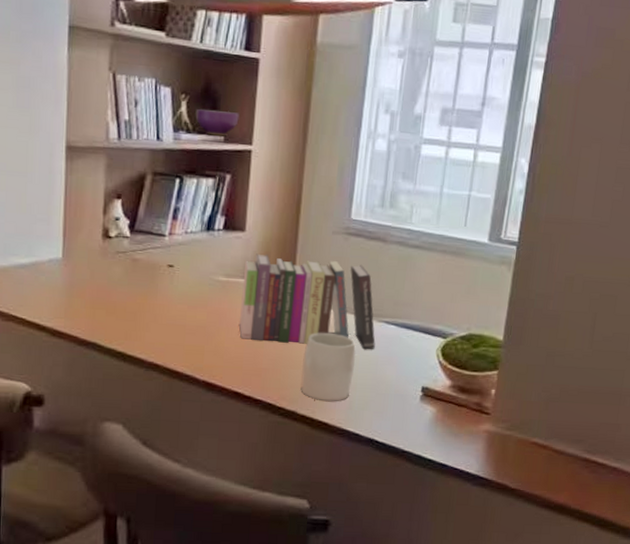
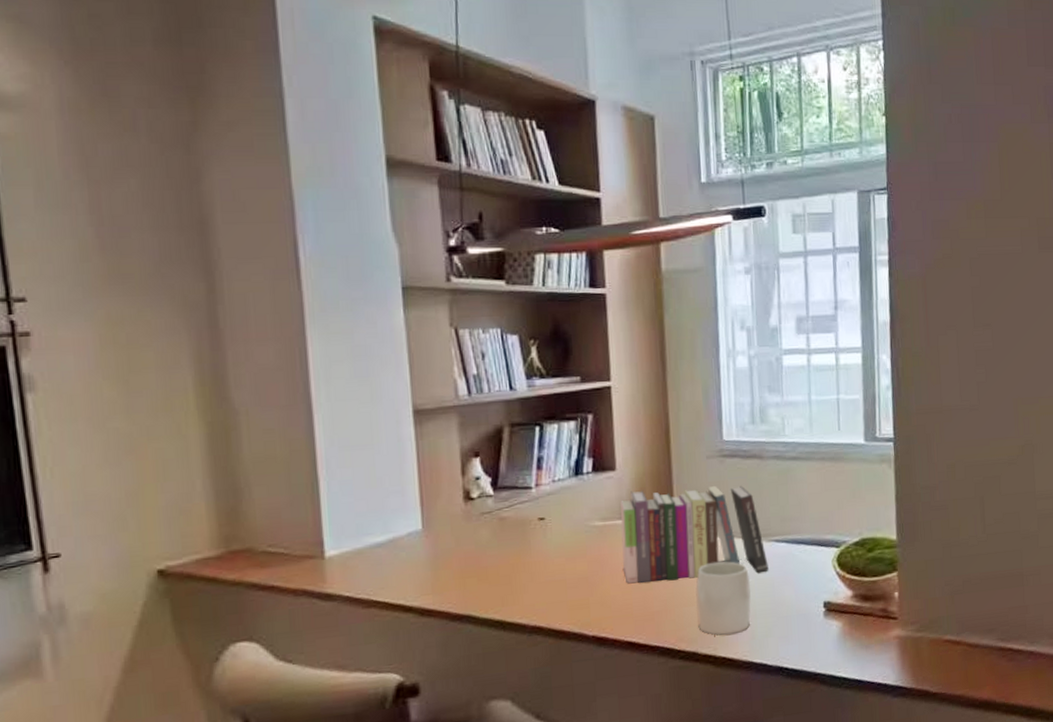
bowl: present [195,109,239,136] -> none [547,350,594,377]

